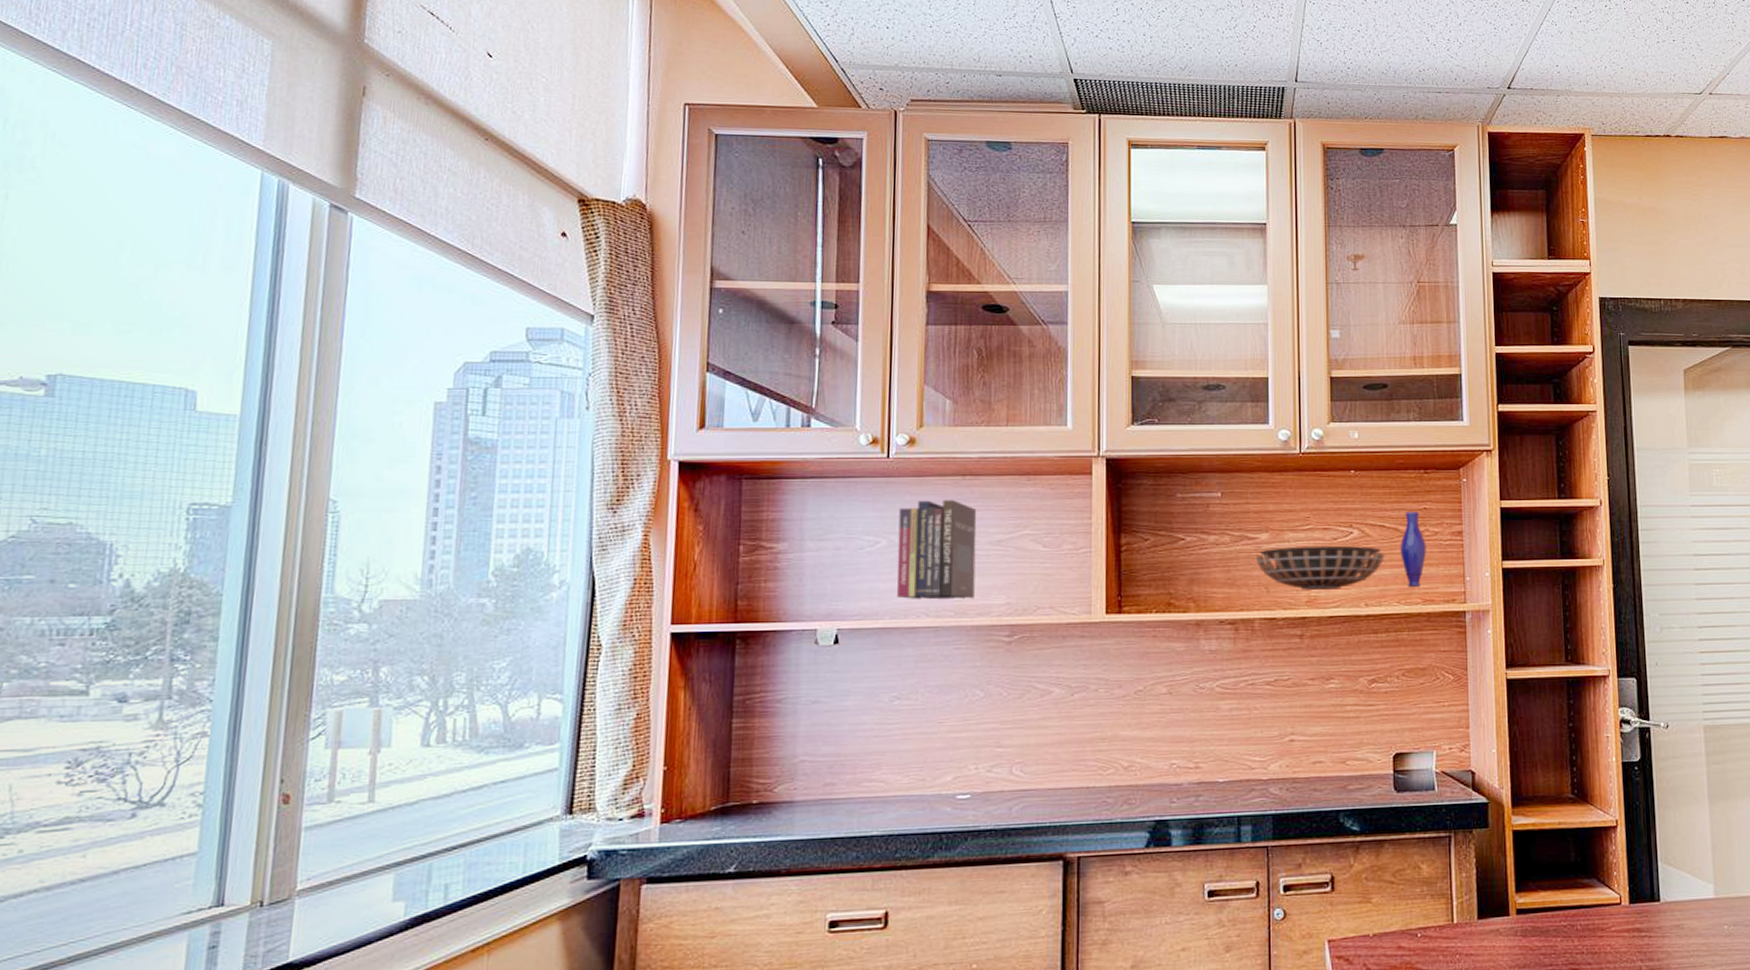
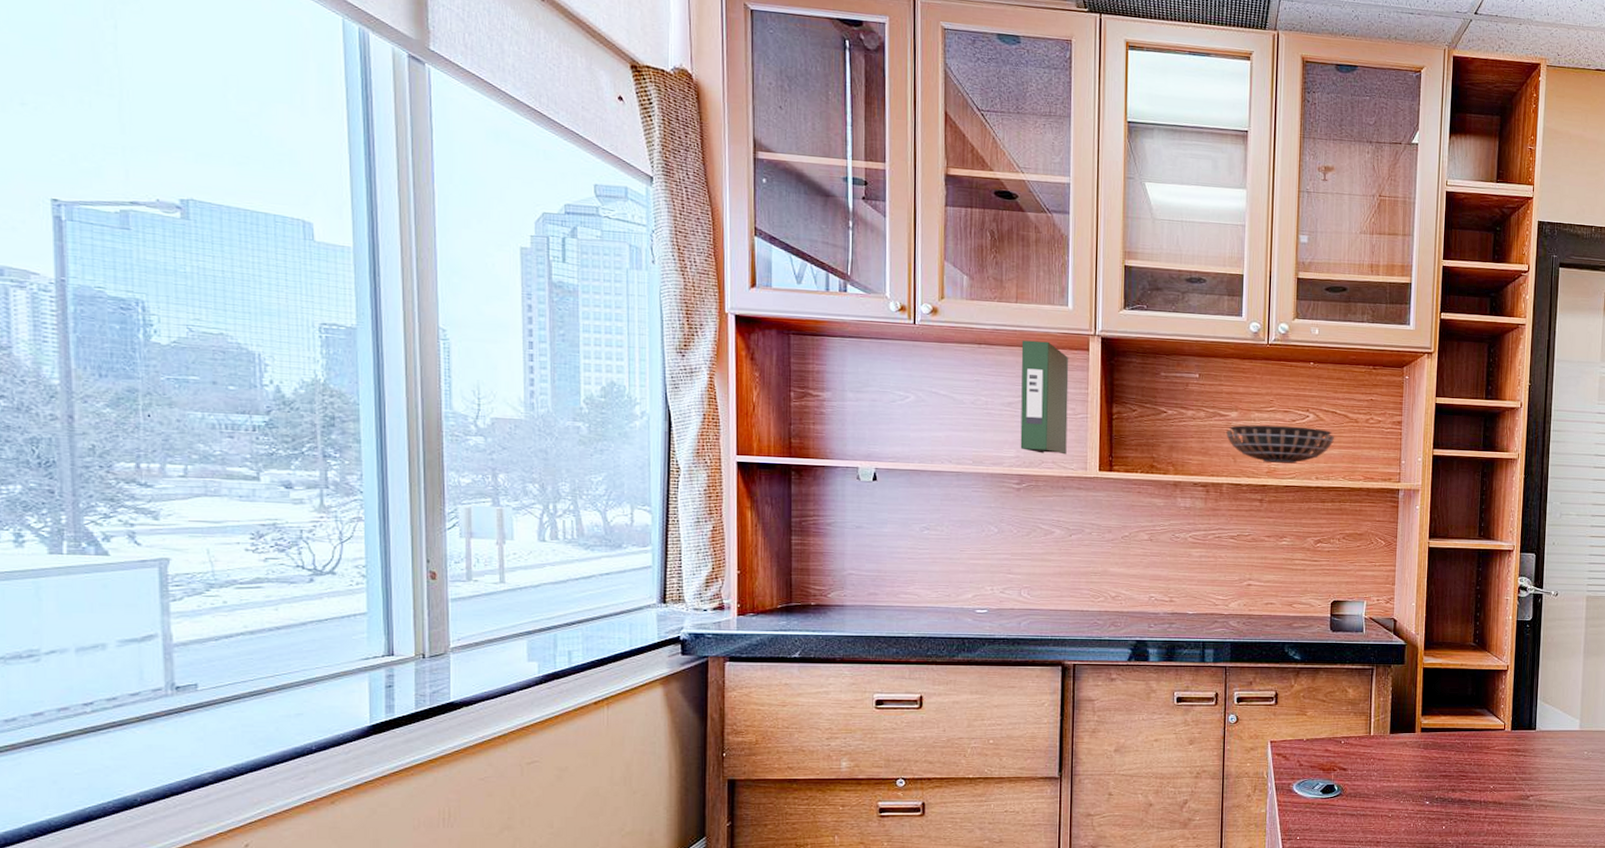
books: present [896,500,977,600] -> none [924,363,991,451]
binder: none [1011,467,1069,598] -> present [1020,340,1069,455]
vase: present [1400,512,1427,588] -> none [1348,401,1371,467]

